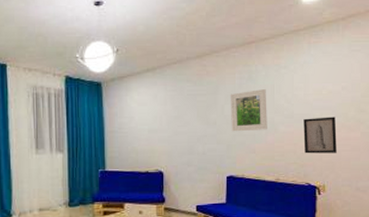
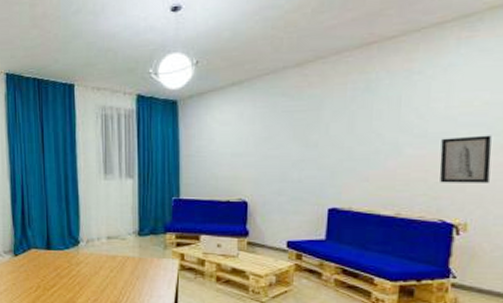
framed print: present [230,89,267,132] -> none [337,102,390,156]

